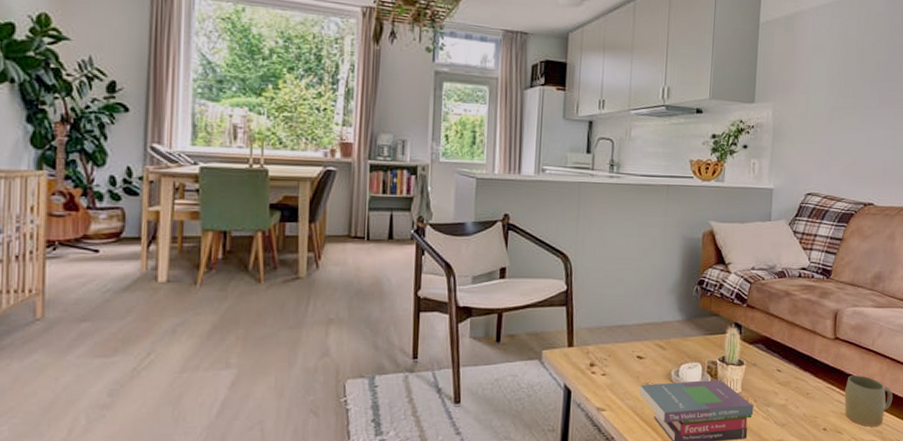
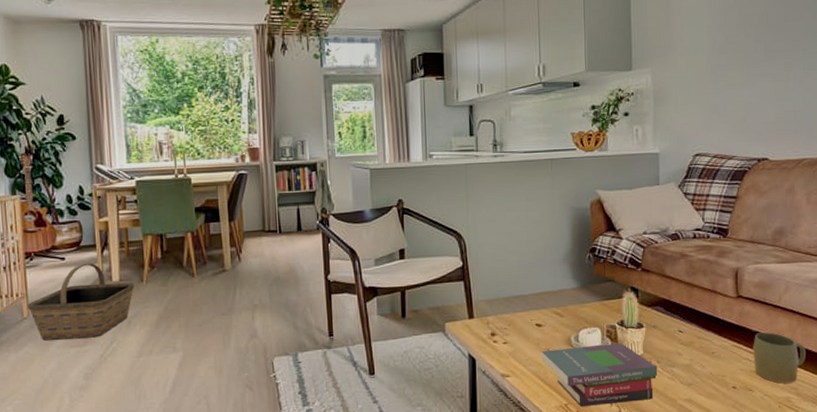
basket: none [42,258,186,347] -> present [27,263,135,340]

